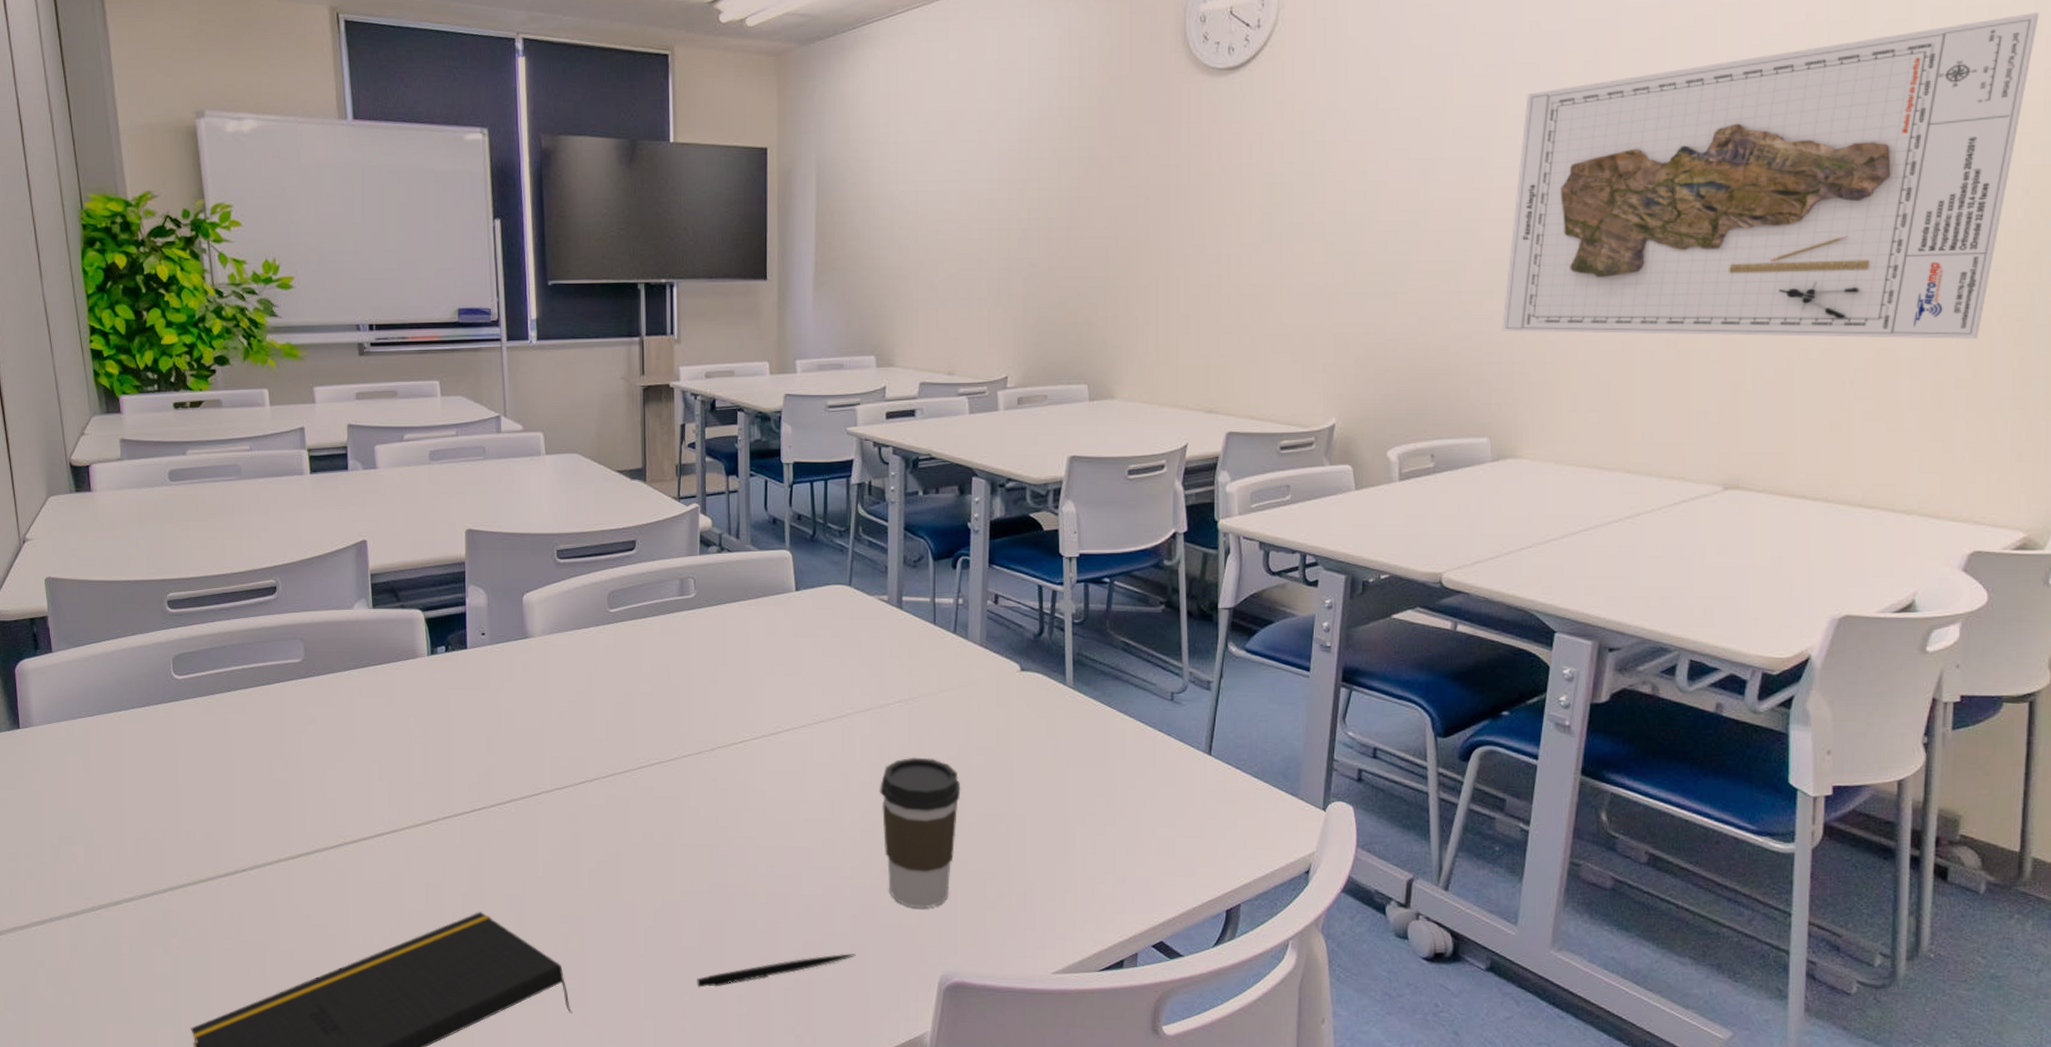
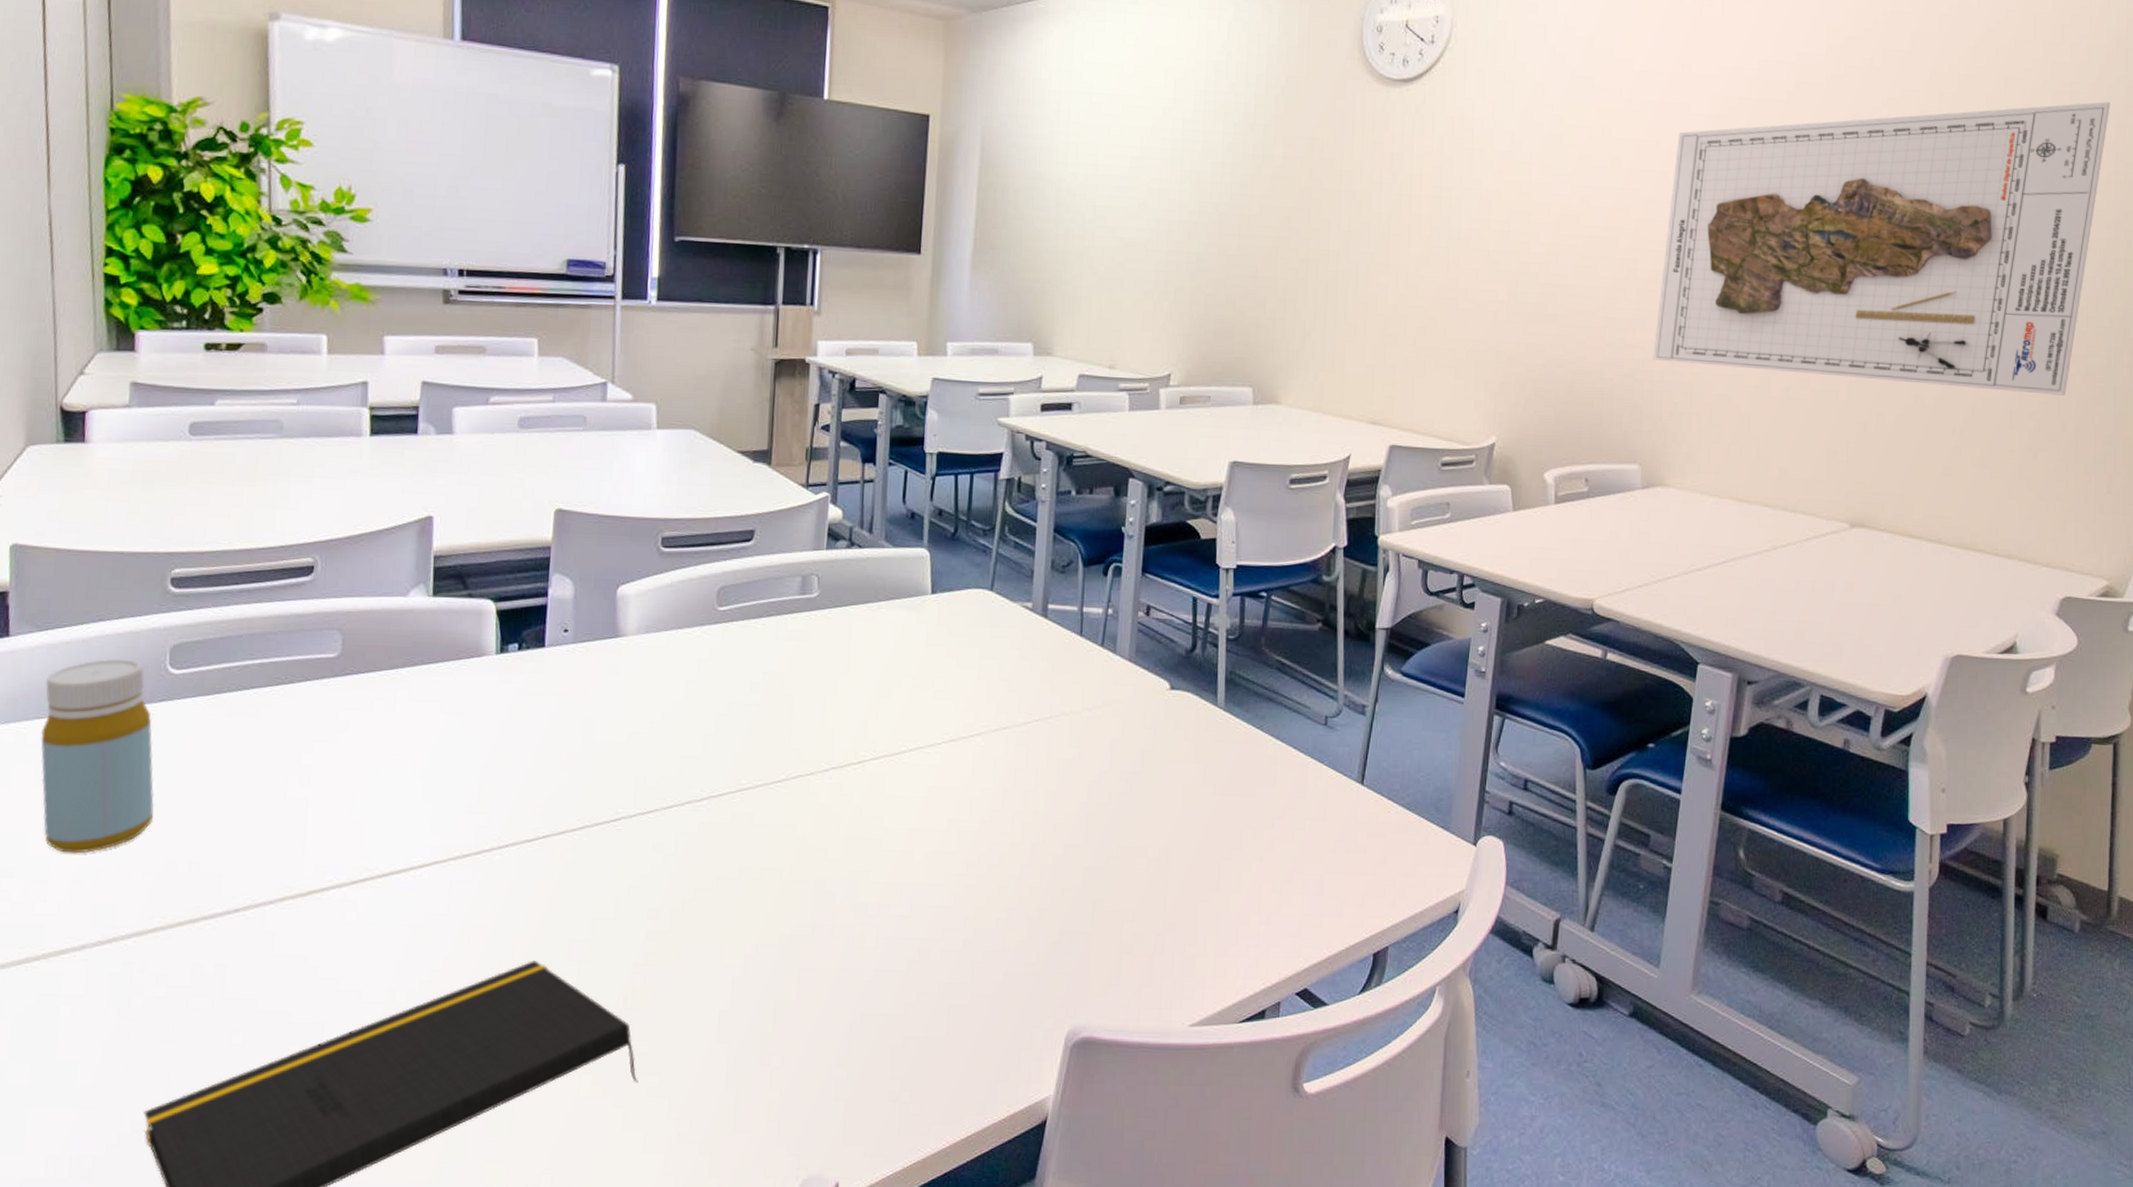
bottle: none [83,668,173,825] -> present [40,658,155,854]
pen: present [697,953,856,988] -> none [789,1006,975,1049]
coffee cup: present [879,757,961,909] -> none [1010,782,1101,954]

